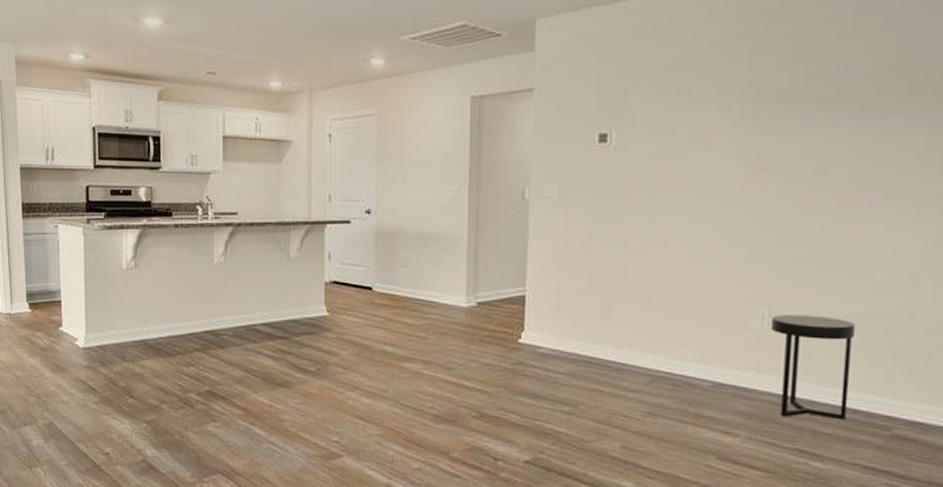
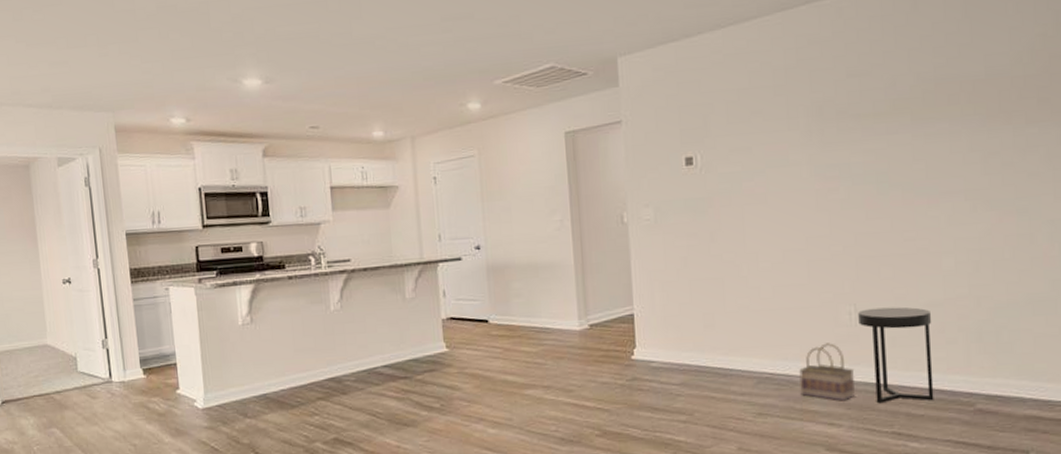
basket: none [697,346,761,410] -> present [799,343,855,401]

